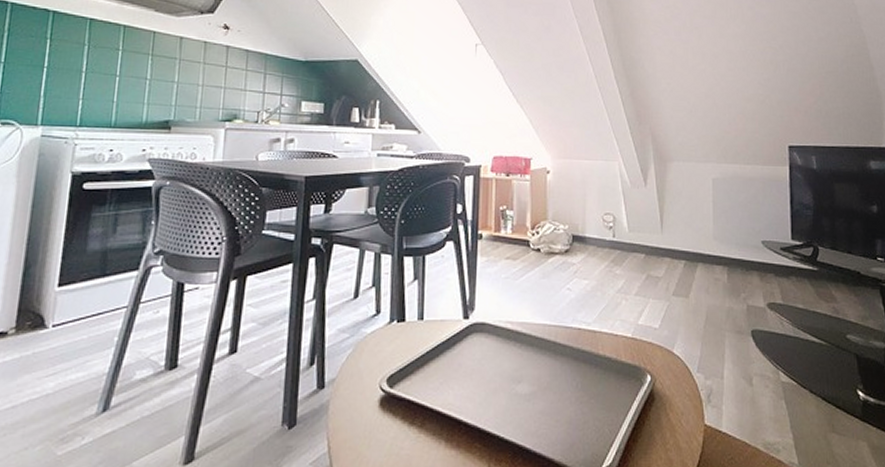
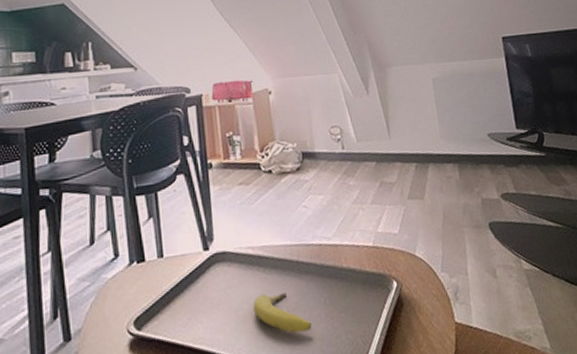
fruit: none [505,370,561,412] -> present [253,293,312,333]

